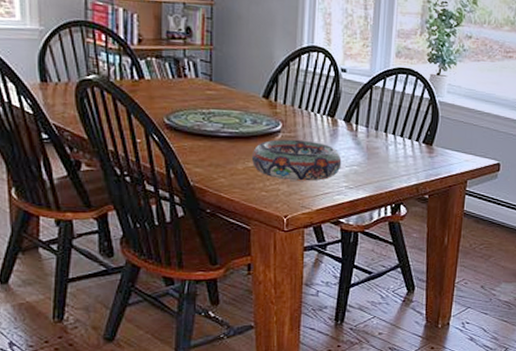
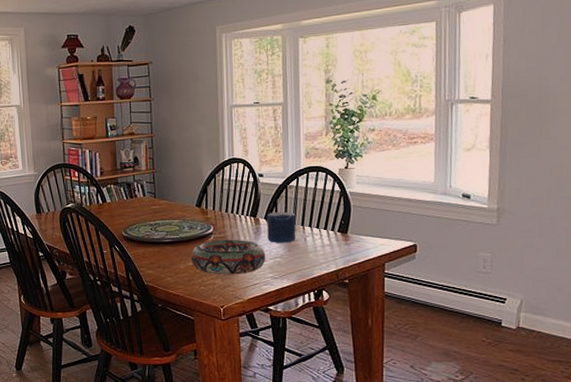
candle: none [345,113,379,150] -> present [267,211,296,243]

